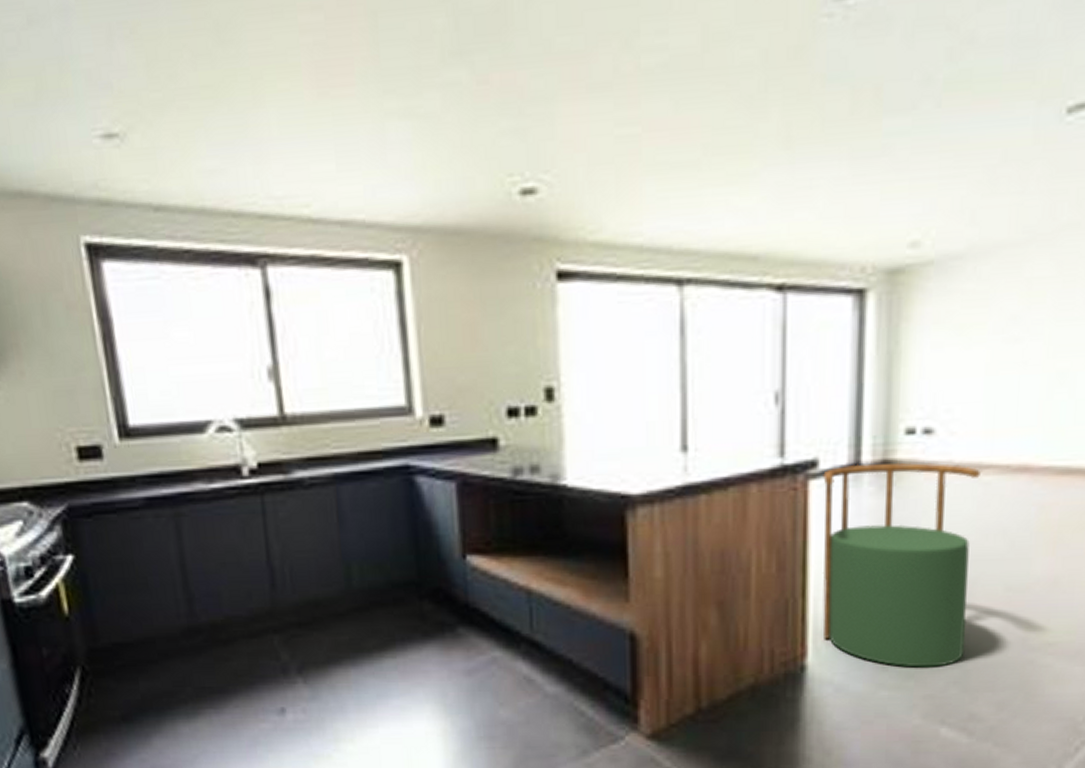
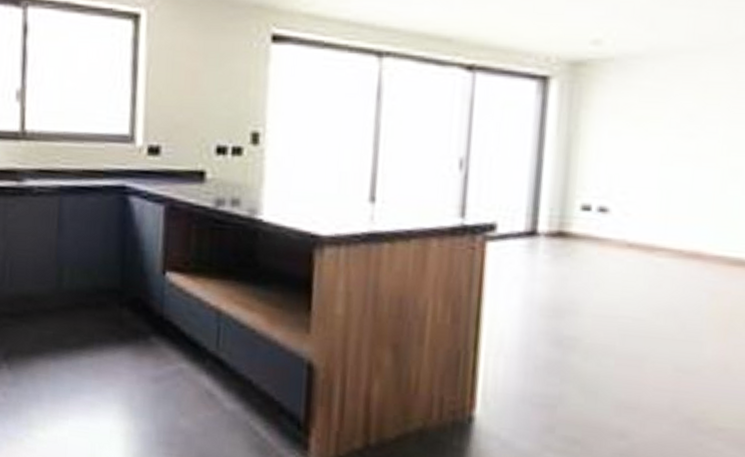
stool: present [822,462,981,668] -> none [492,232,653,437]

